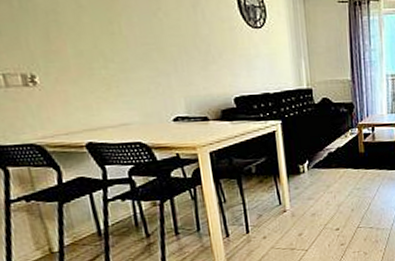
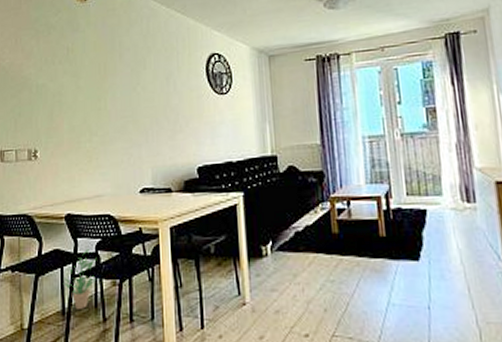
potted plant: none [94,175,133,230] -> present [63,249,97,309]

